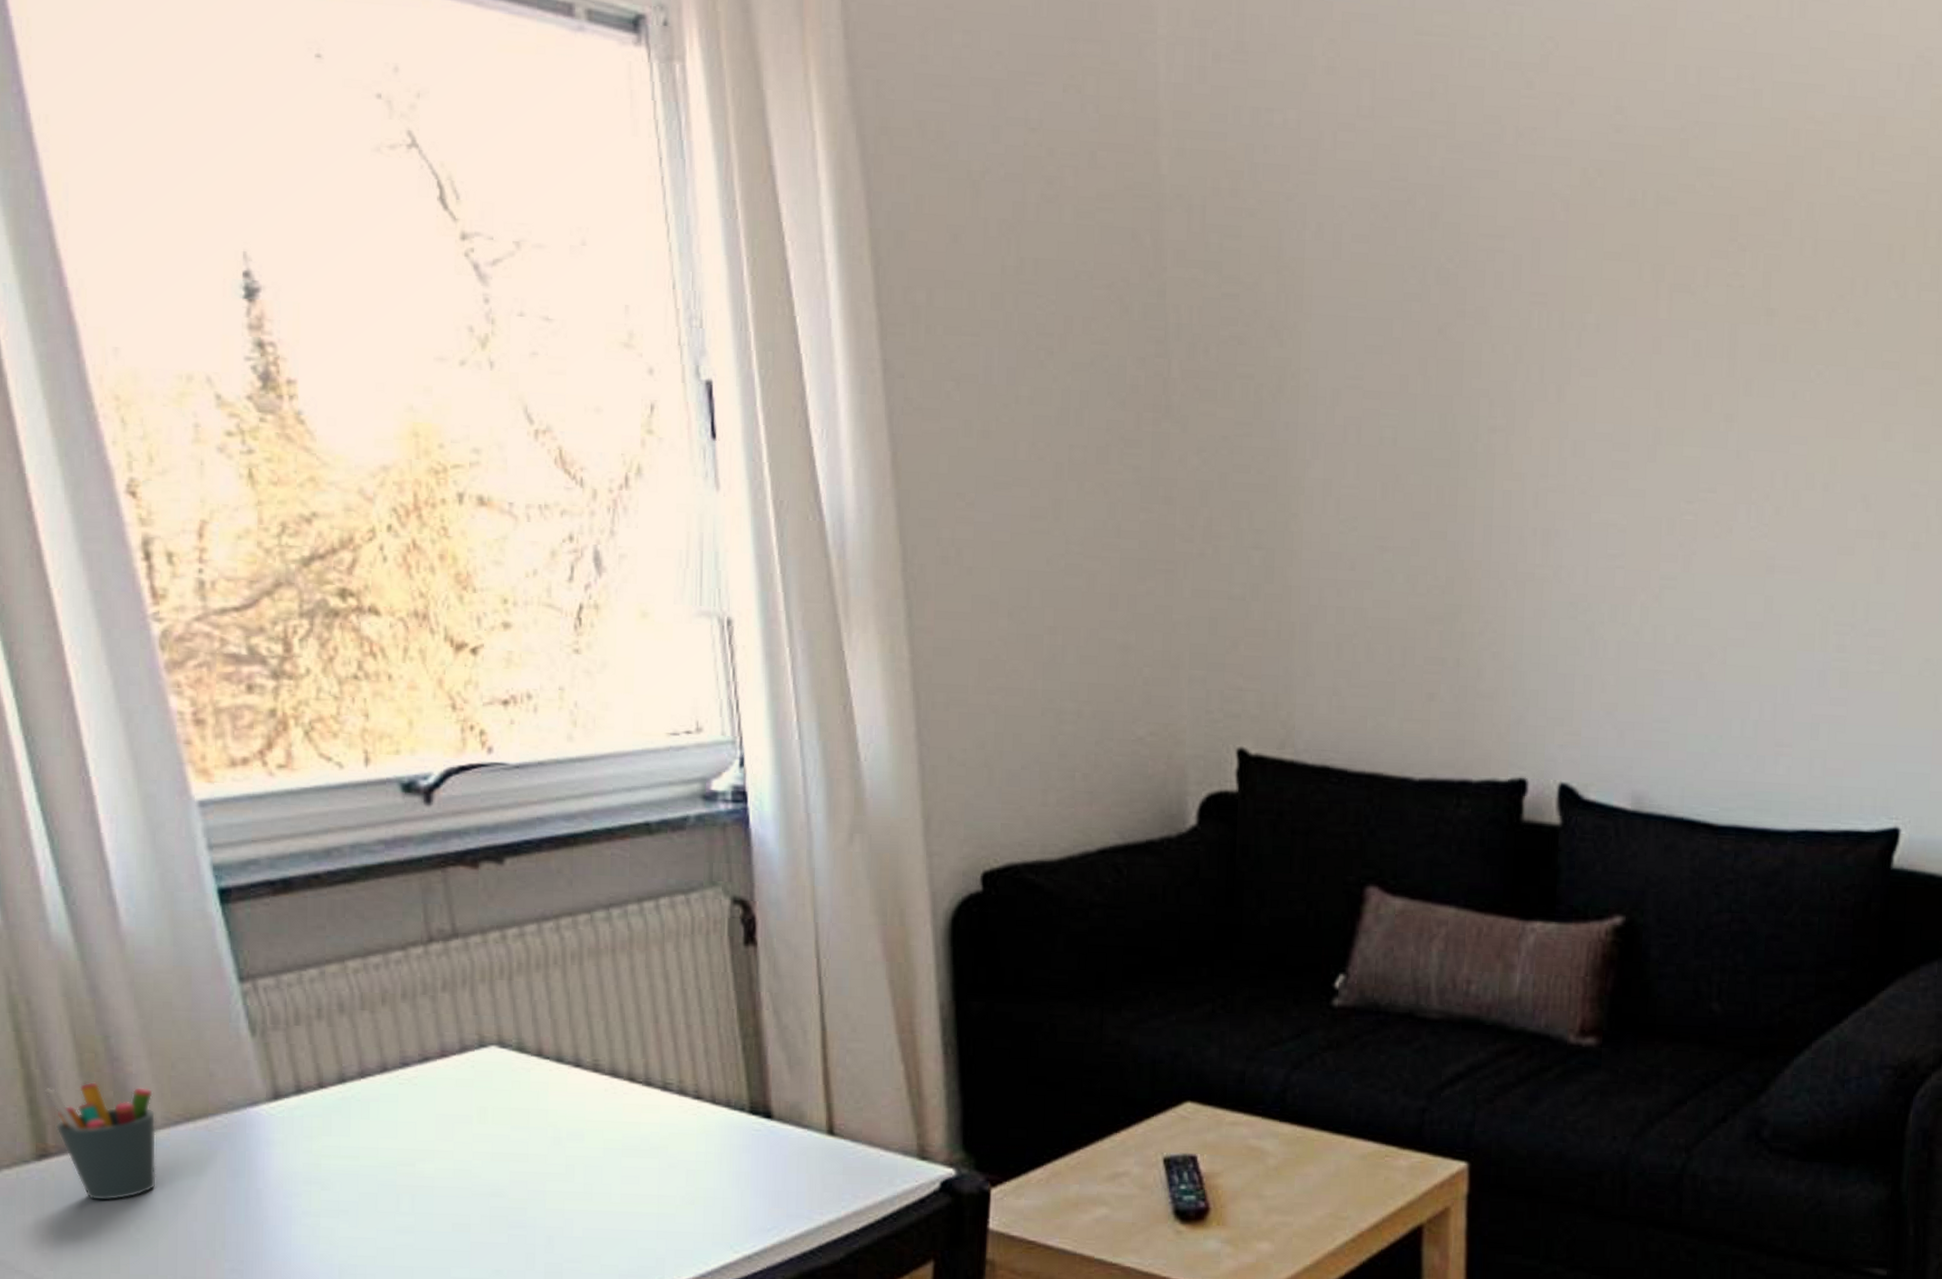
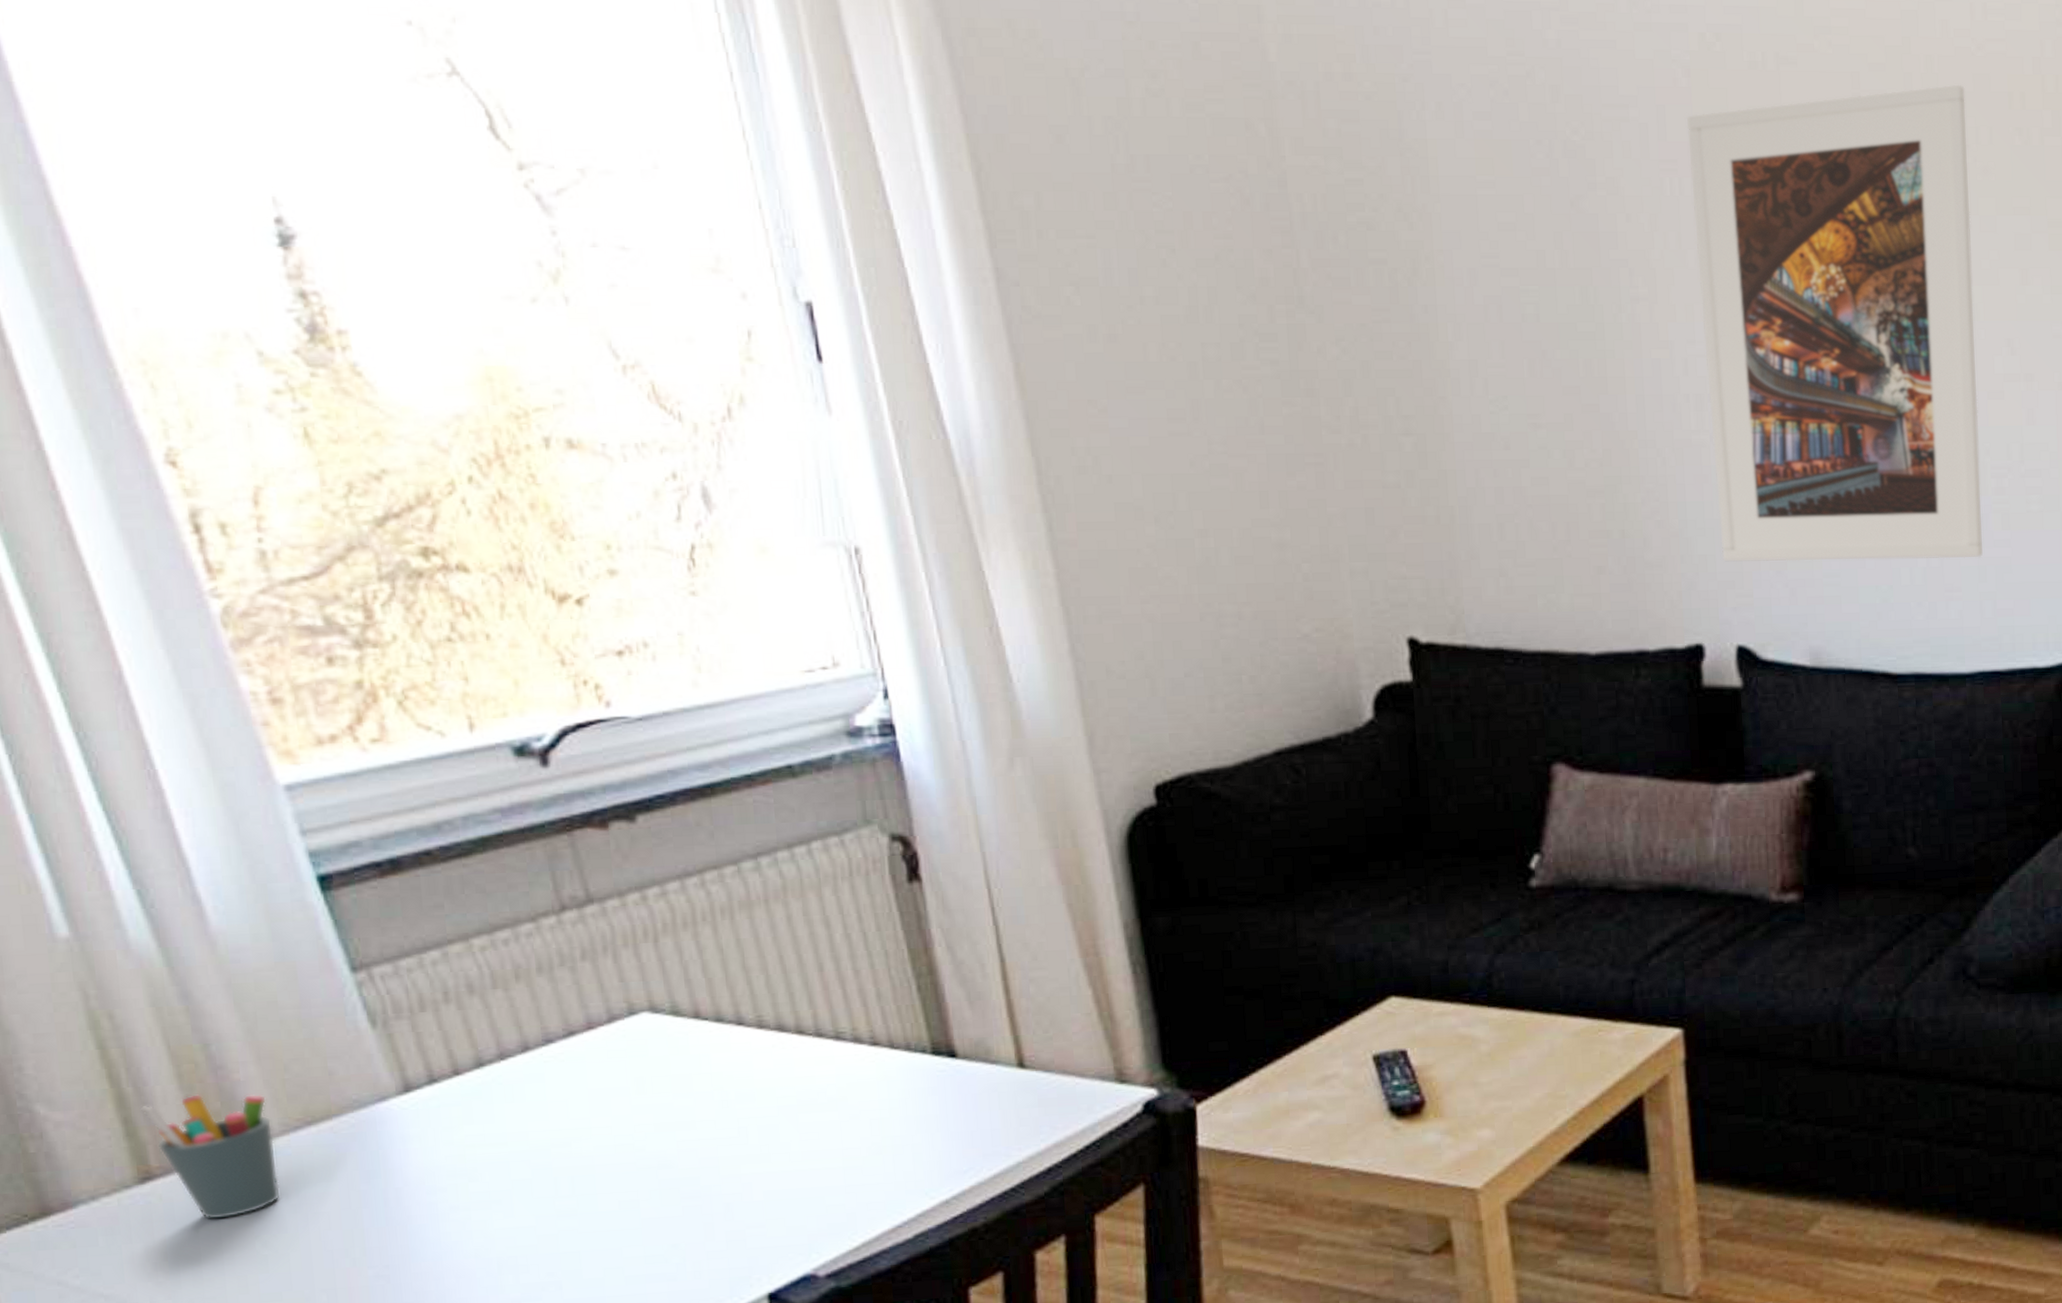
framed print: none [1553,233,1844,715] -> present [1686,84,1983,562]

